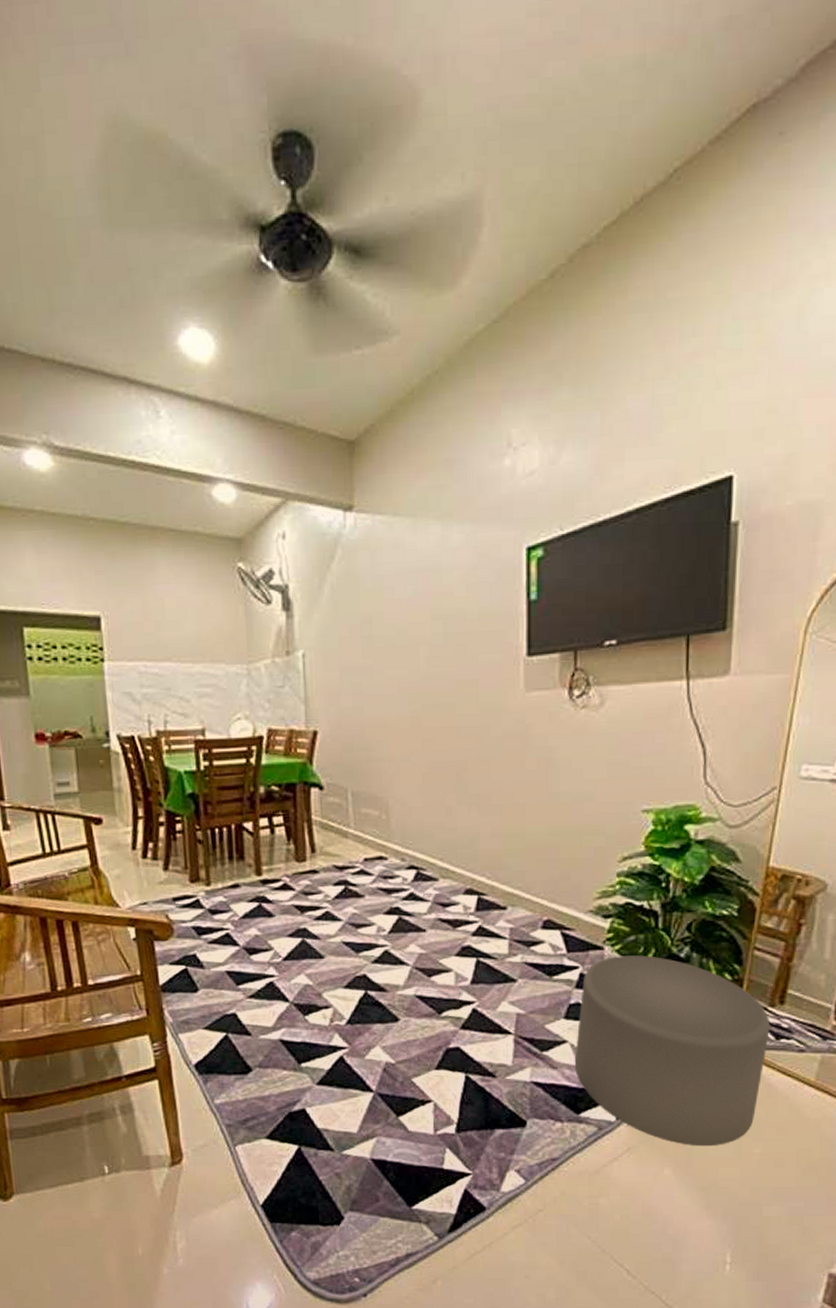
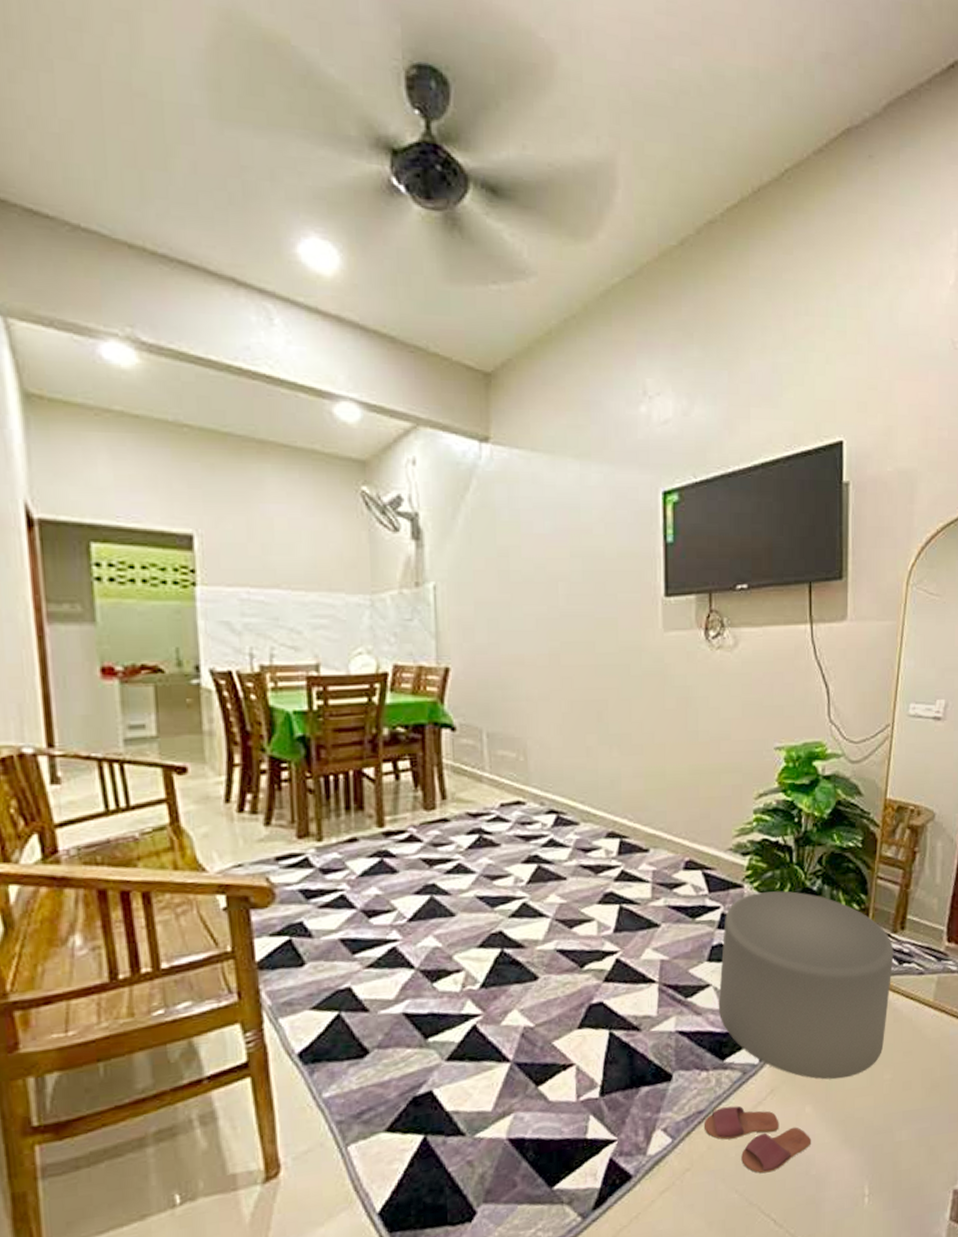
slippers: none [558,1158,670,1225] -> present [705,1105,812,1173]

